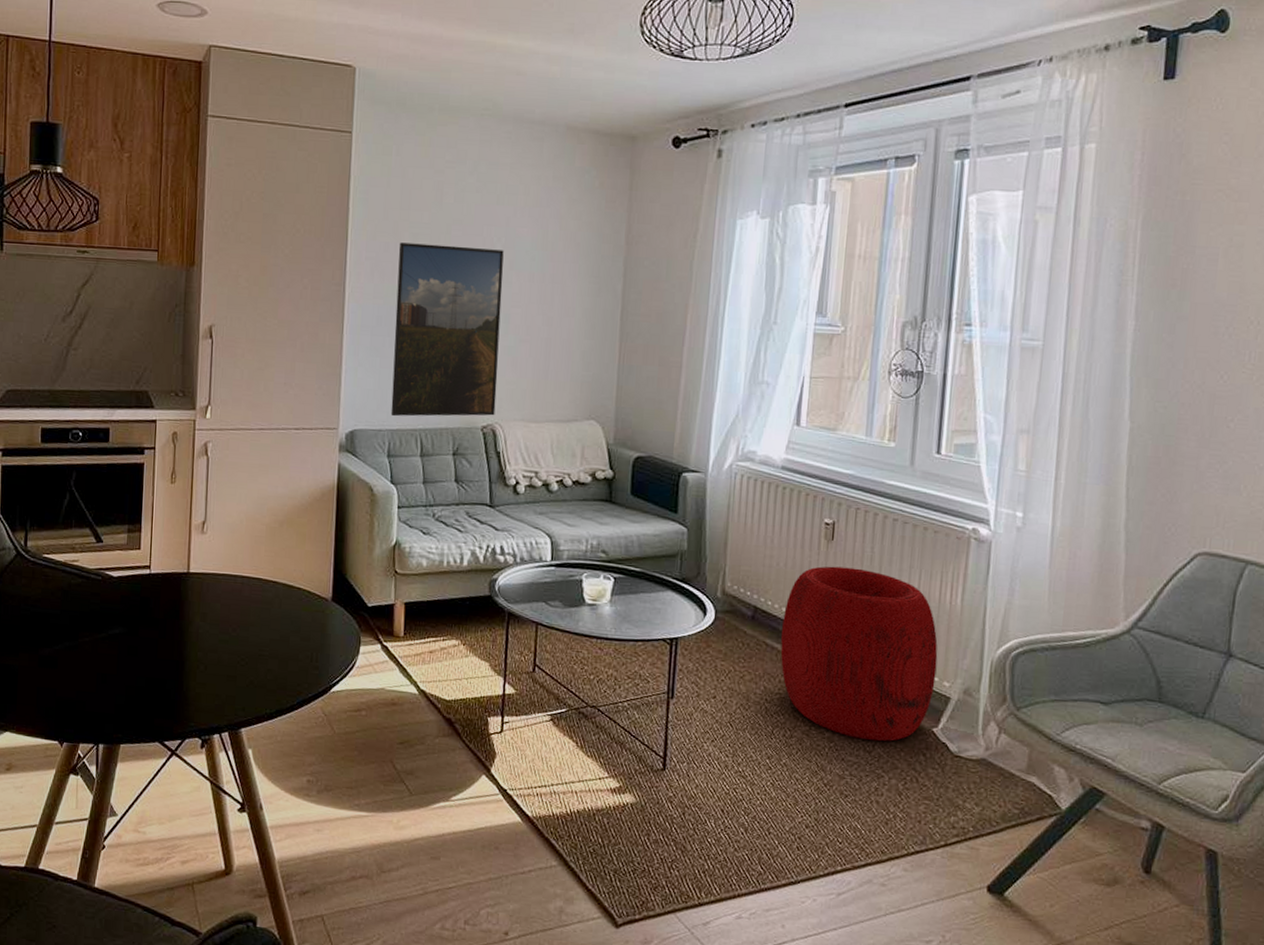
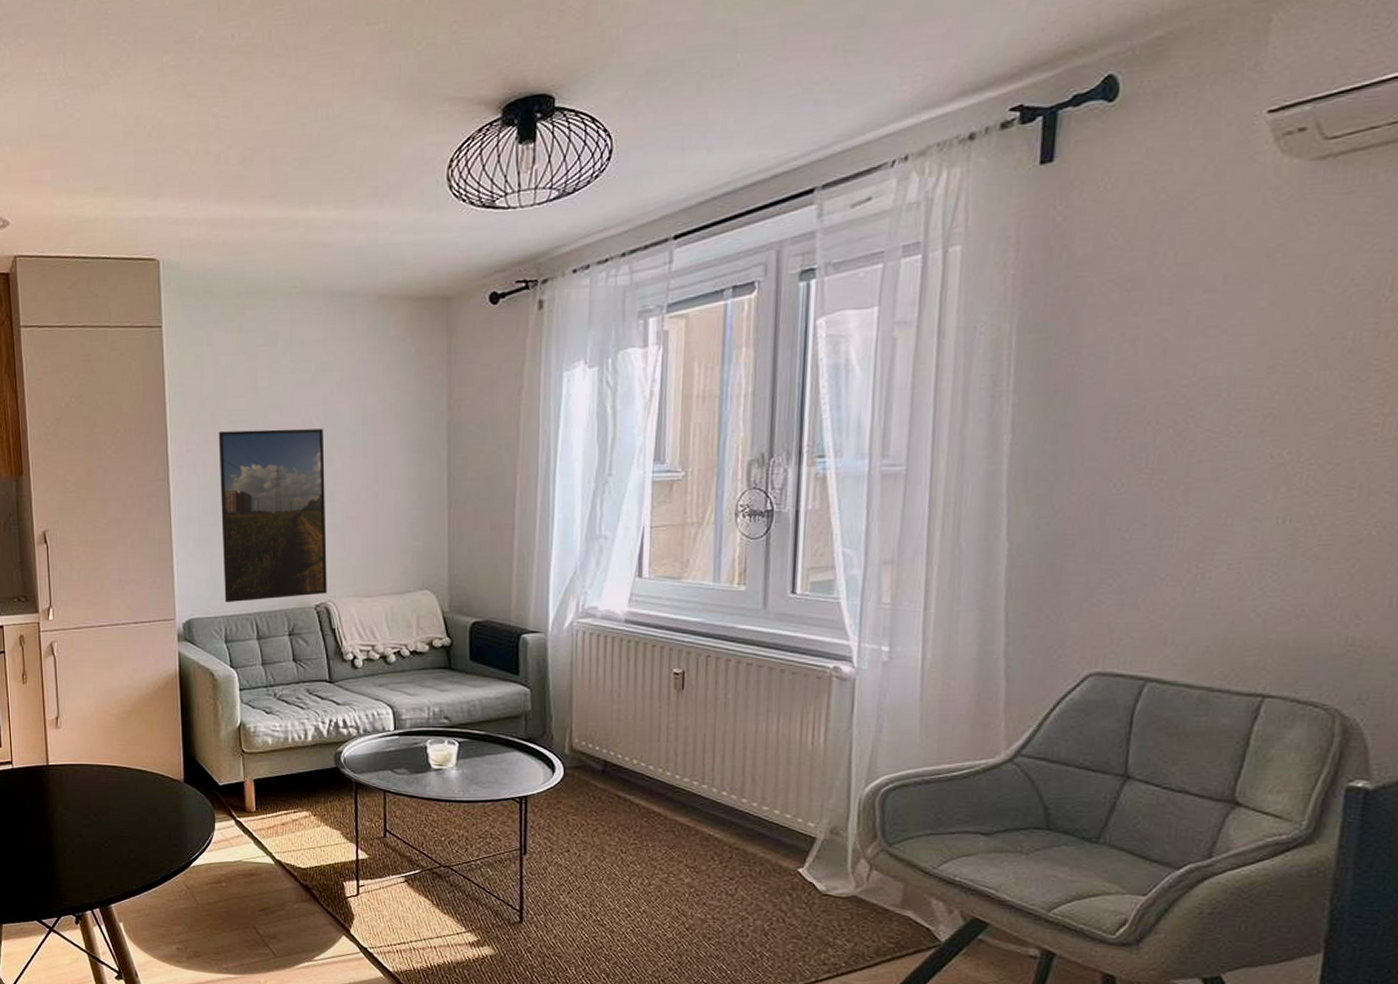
pouf: present [780,566,938,742] -> none [634,715,801,885]

